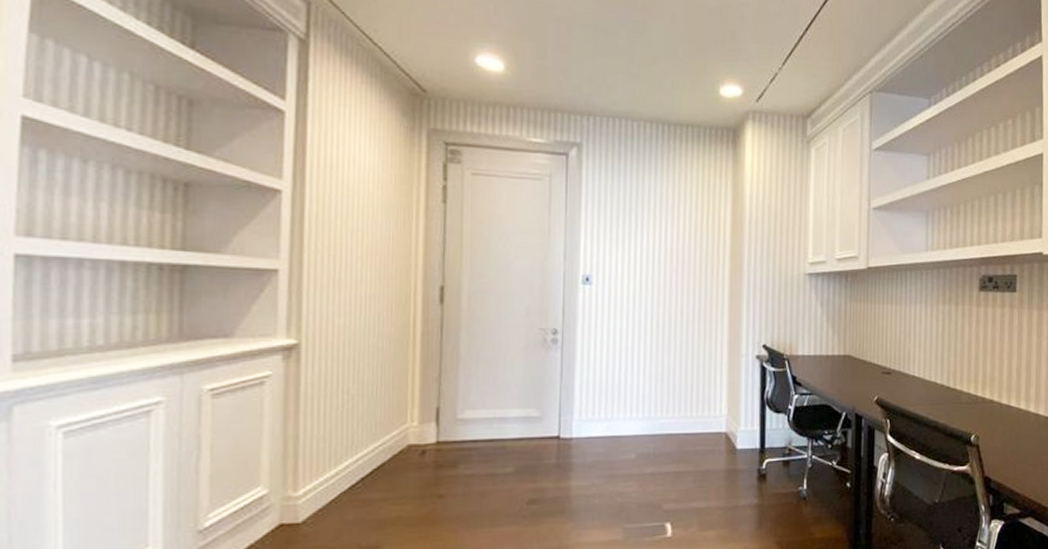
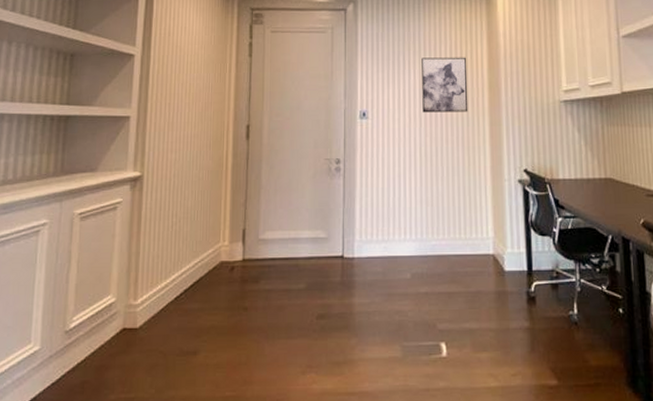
wall art: none [655,218,708,281] -> present [421,57,468,113]

